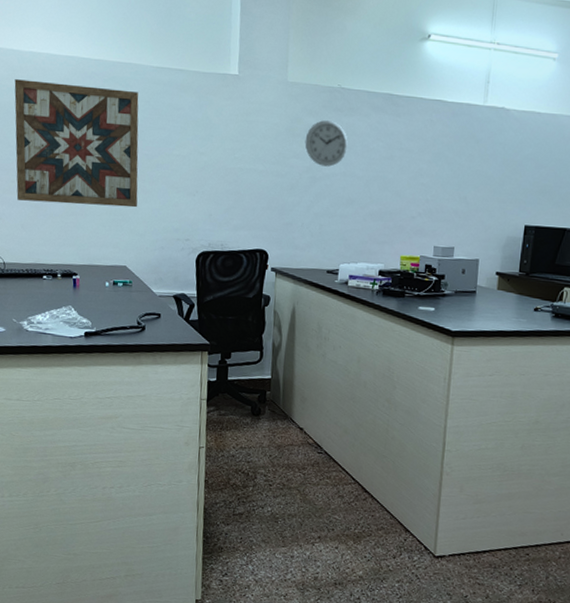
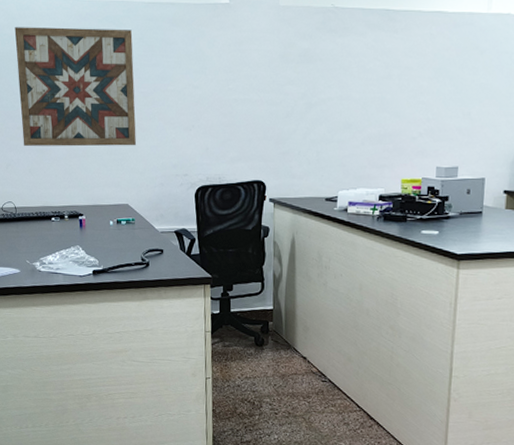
wall clock: present [305,120,348,167] -> none [299,43,344,91]

